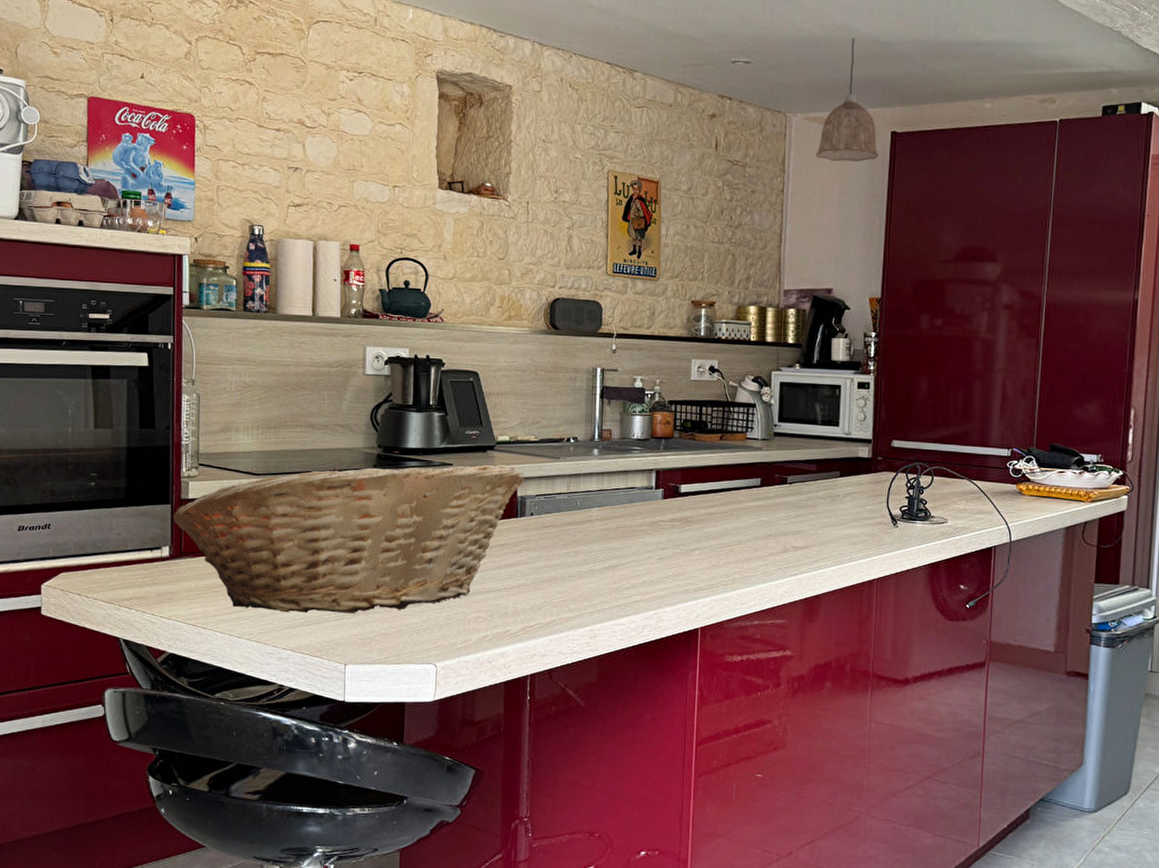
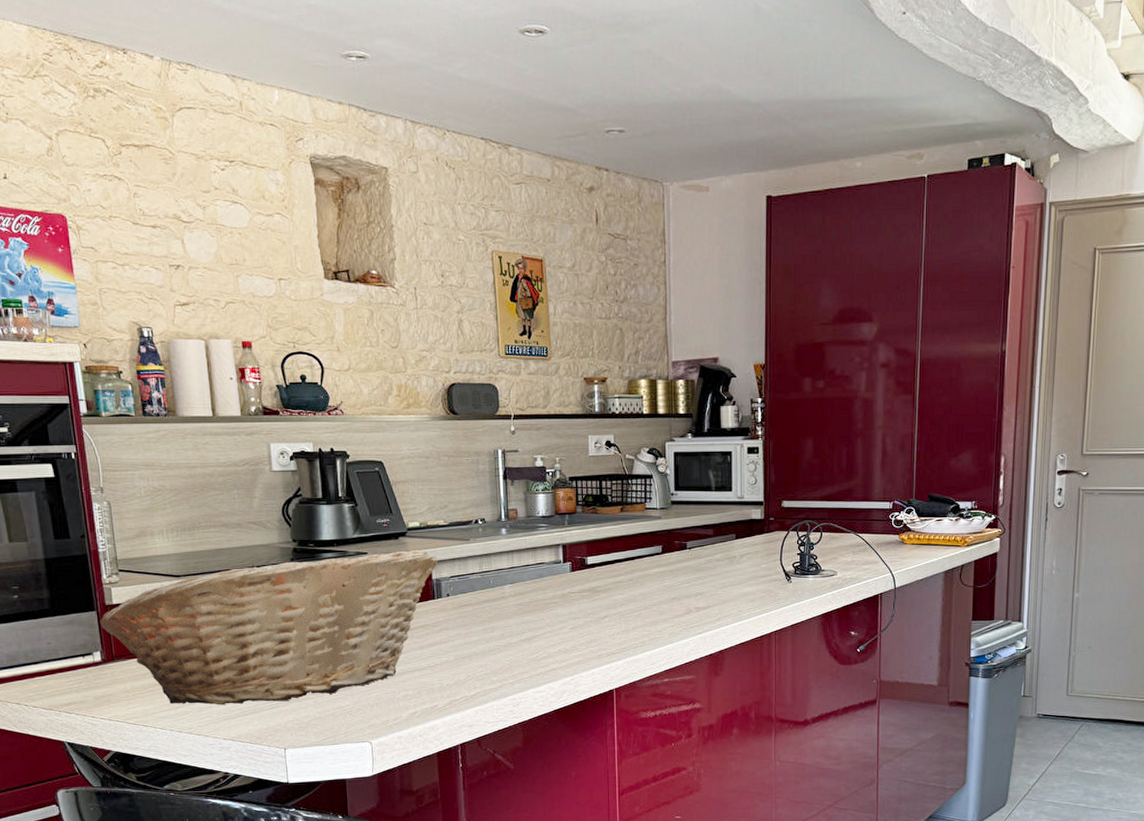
pendant lamp: present [816,38,879,162] -> none [694,101,755,230]

